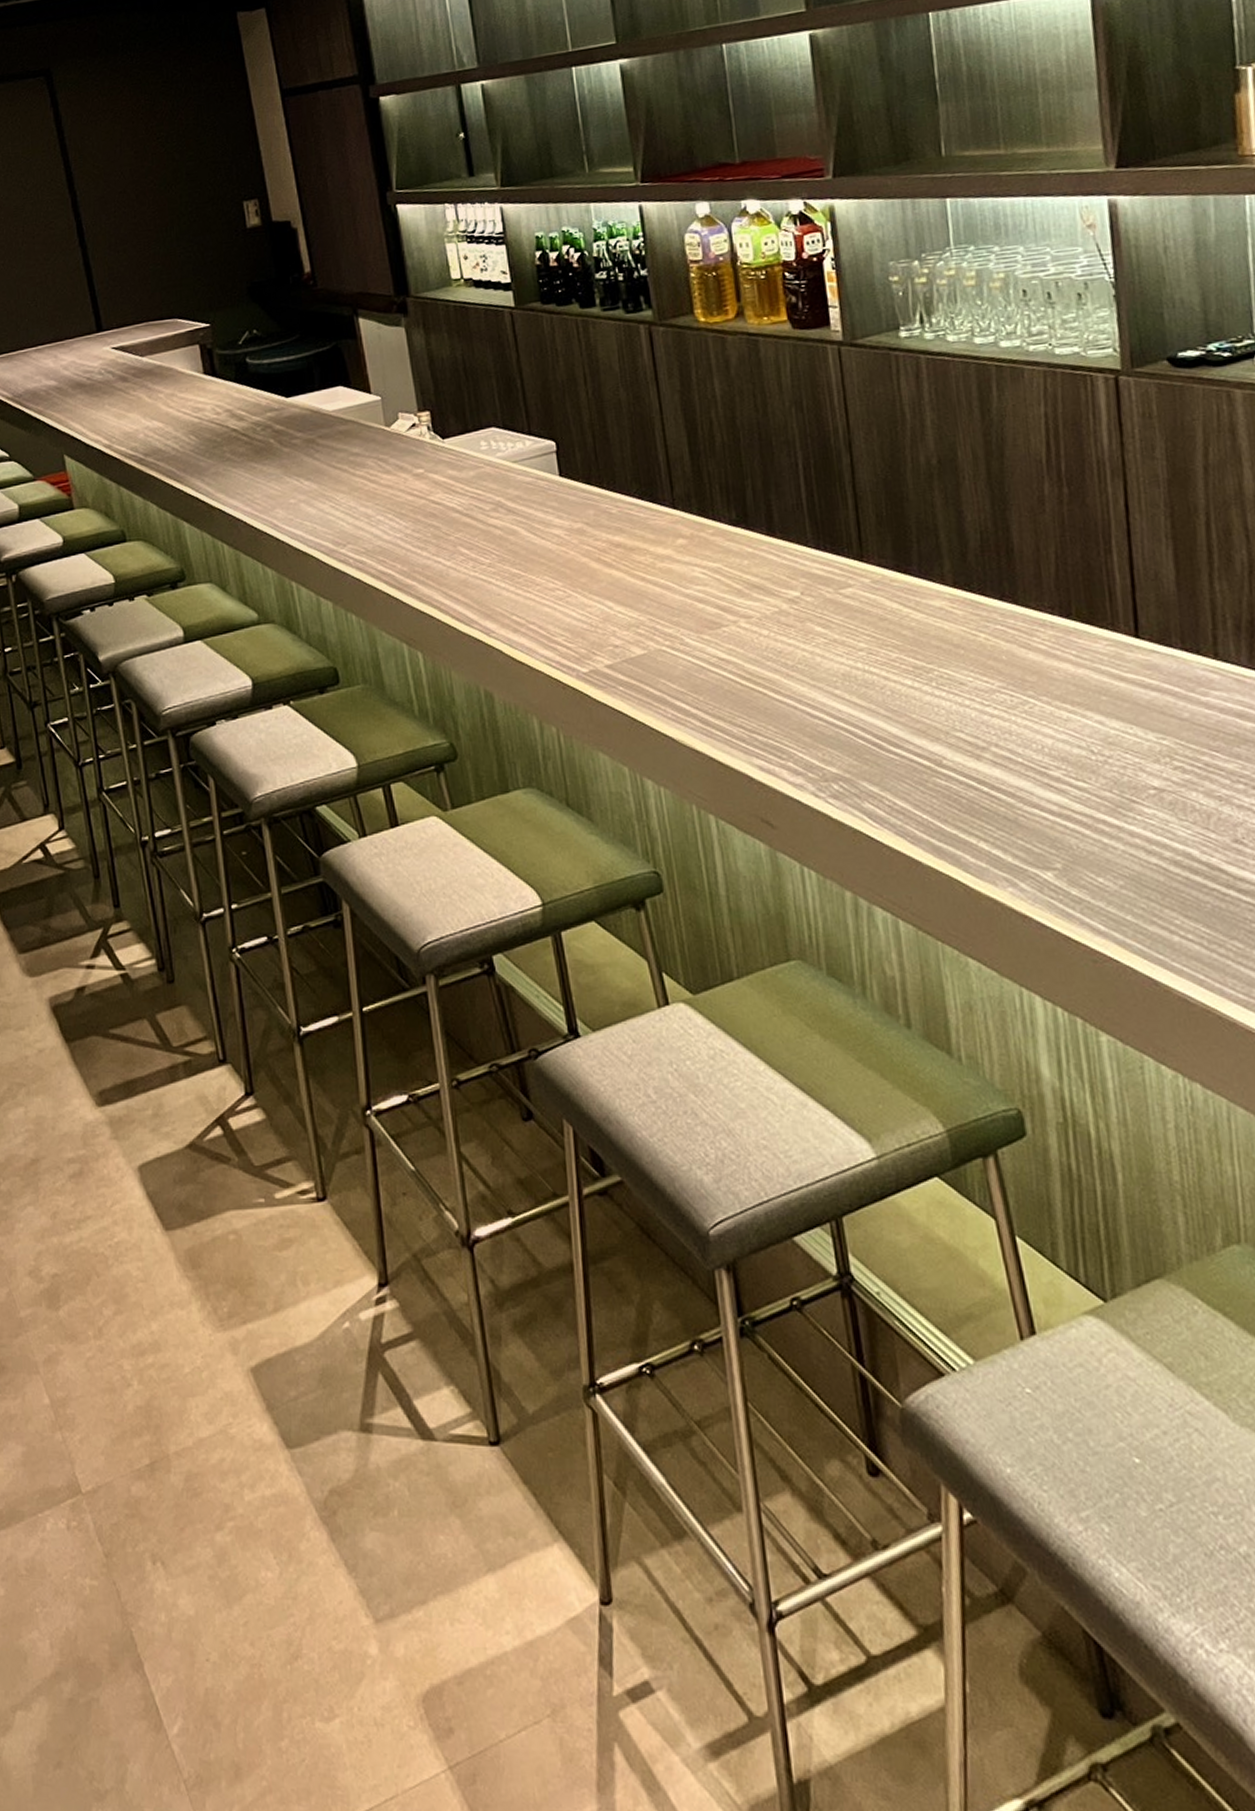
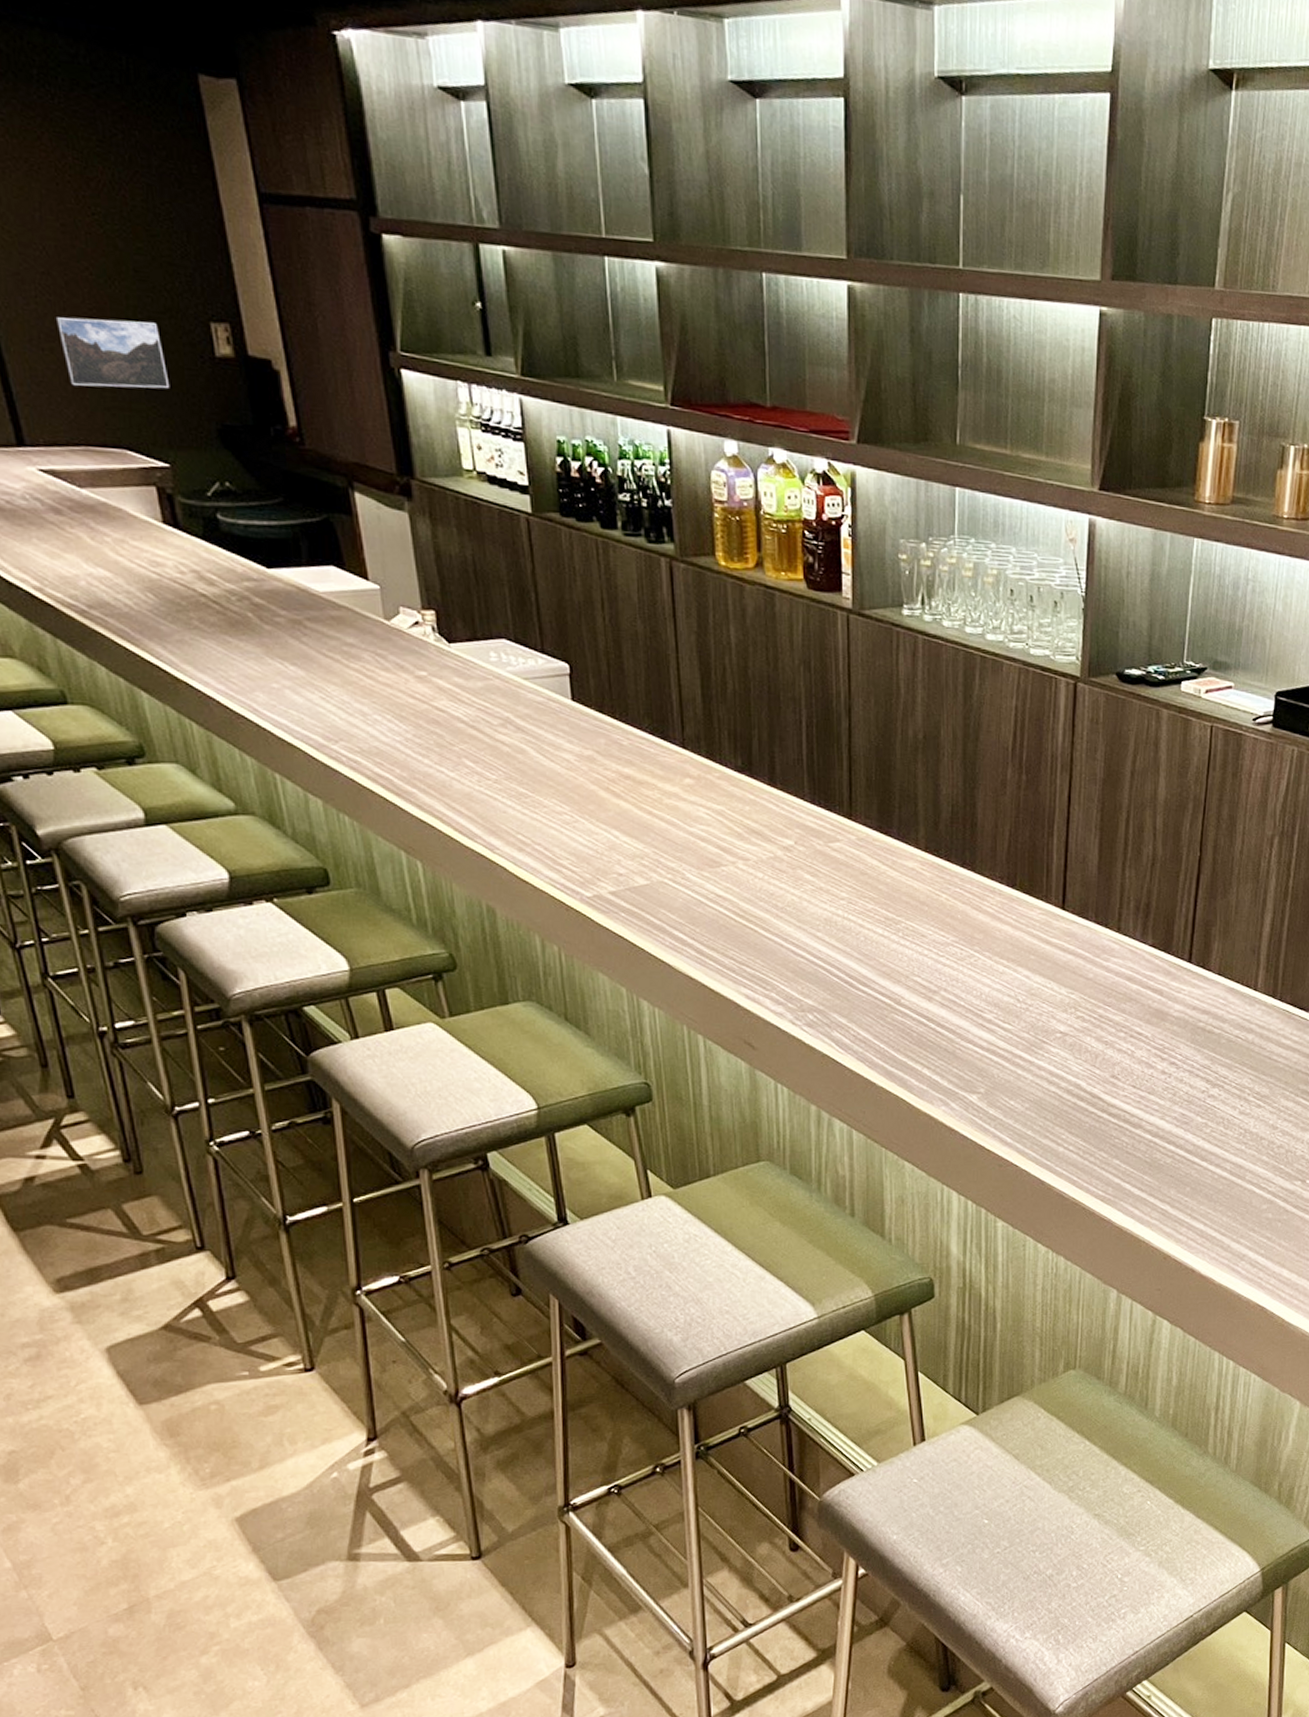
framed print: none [128,212,212,275] -> present [55,317,170,389]

